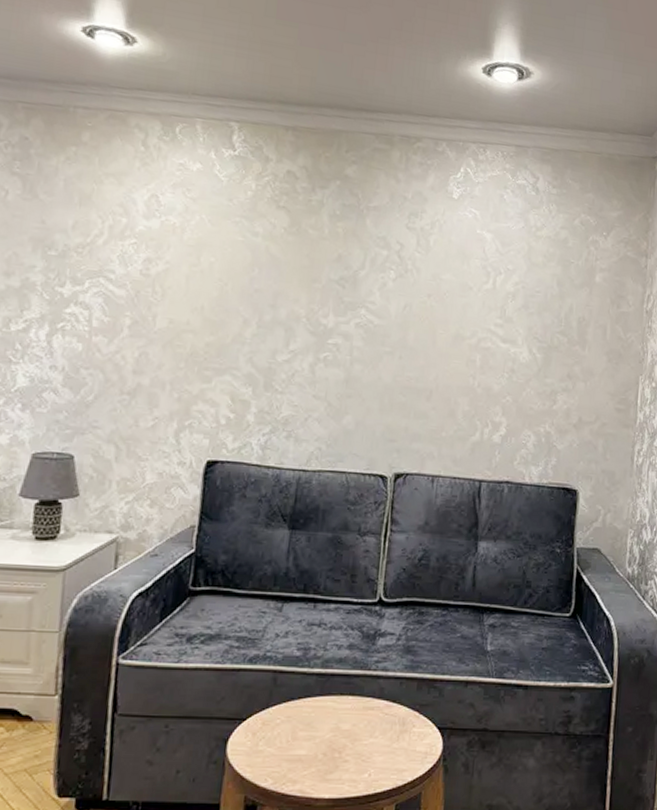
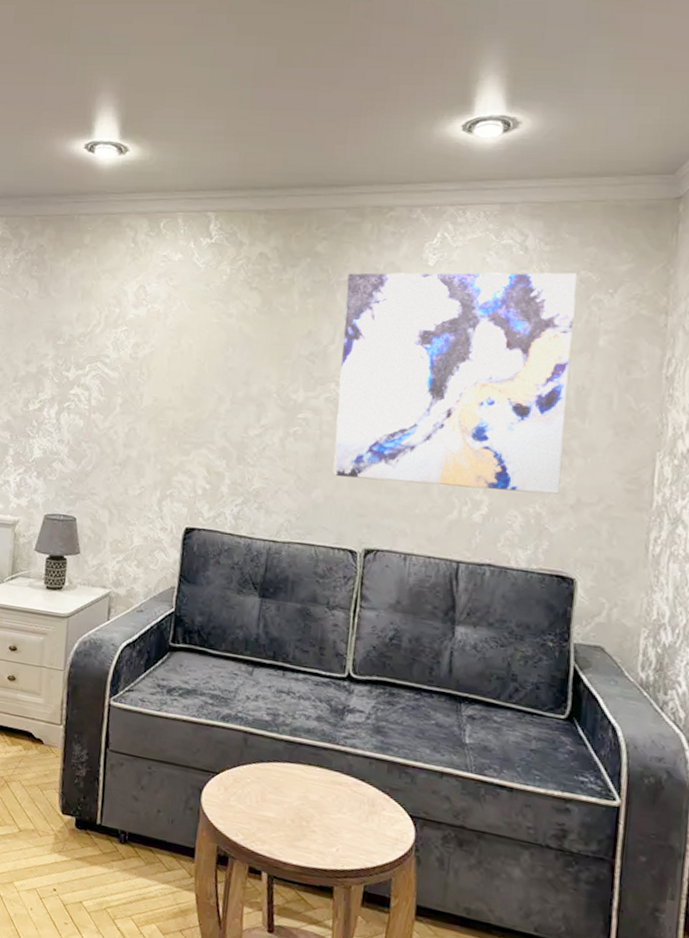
wall art: none [363,199,579,415] -> present [332,272,578,494]

